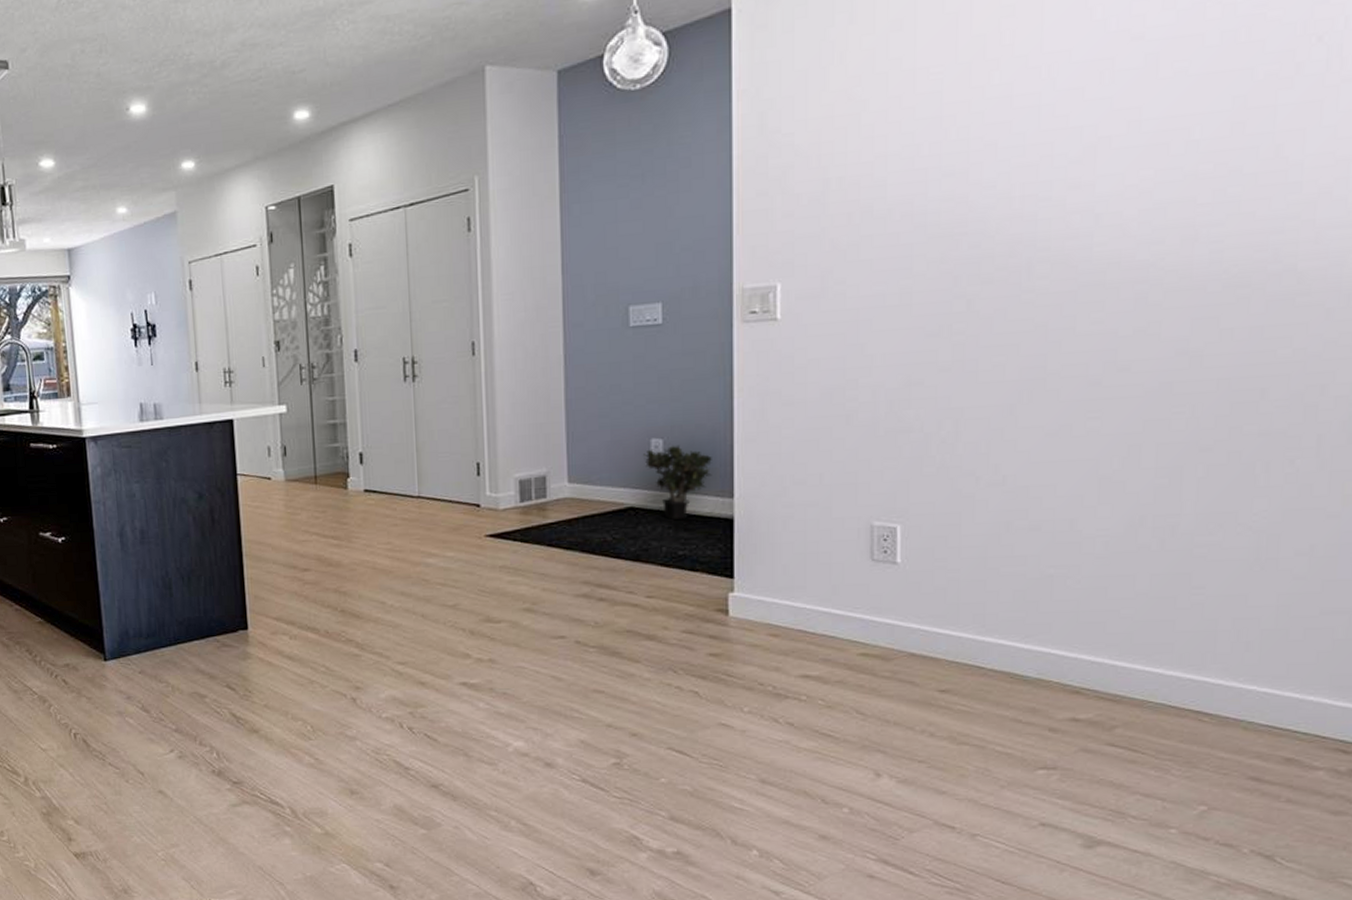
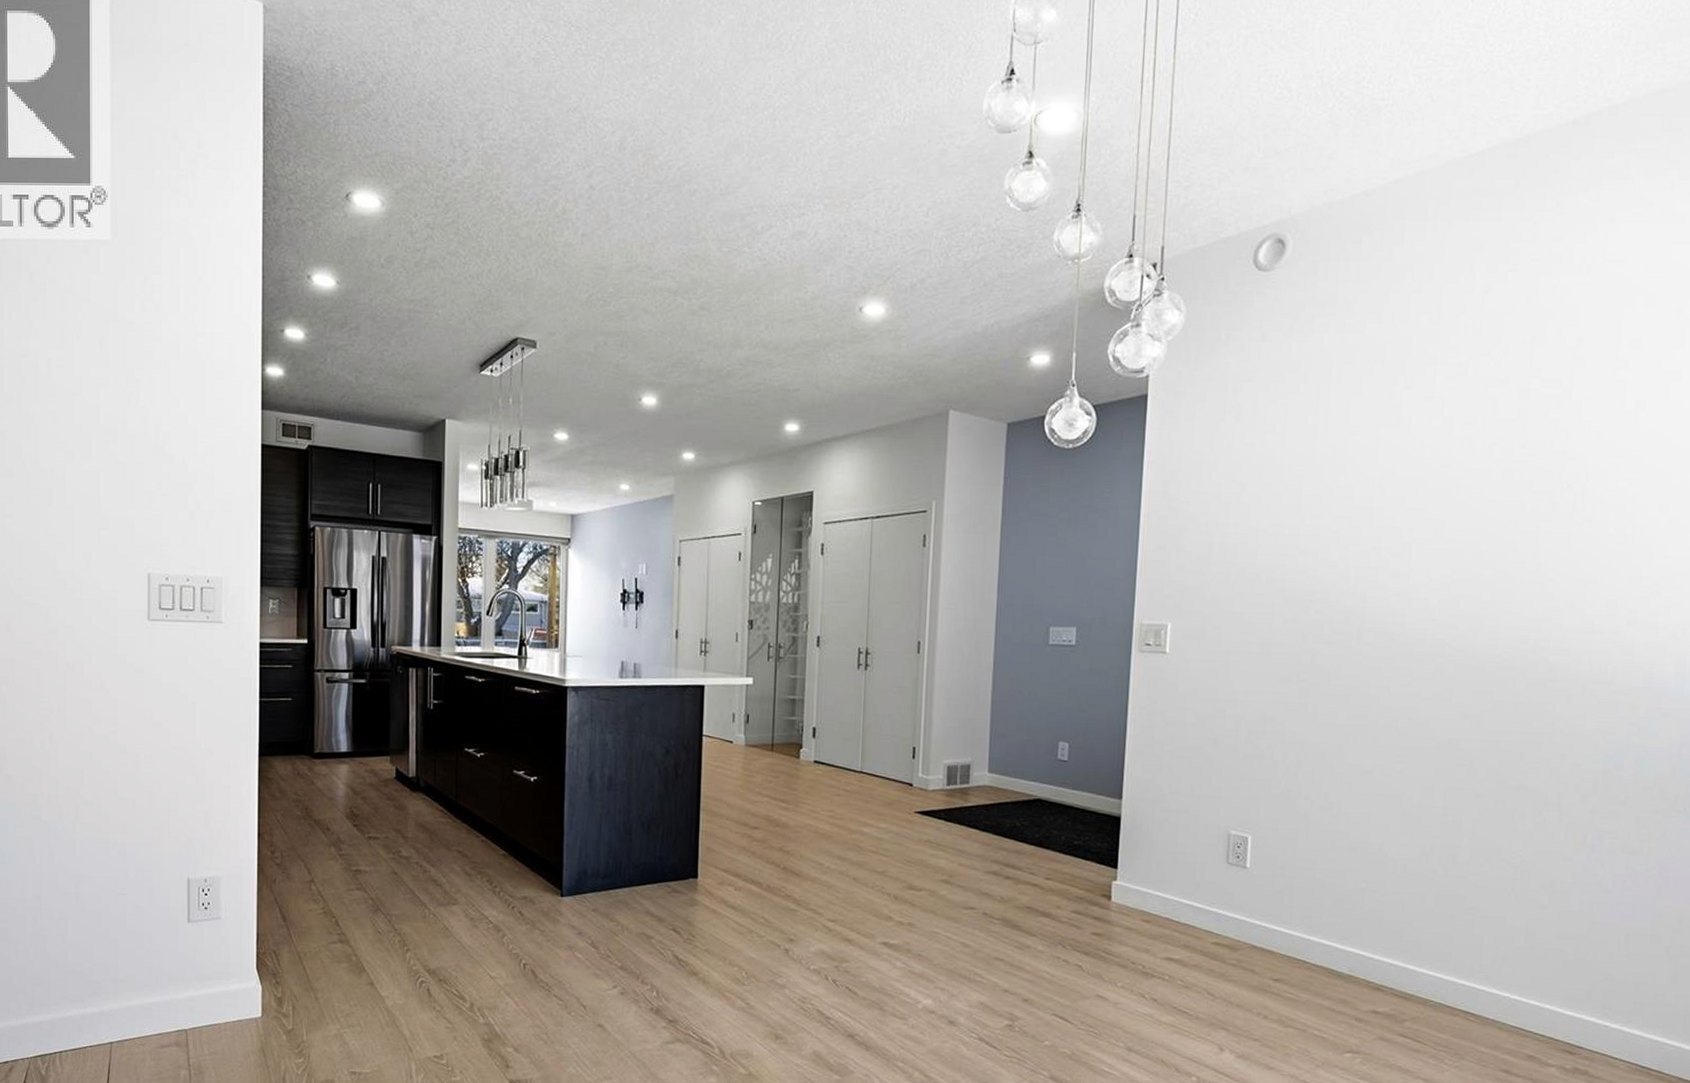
potted plant: present [644,444,712,520] -> none [1052,749,1107,814]

